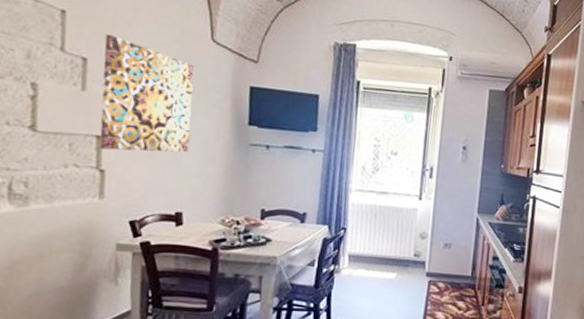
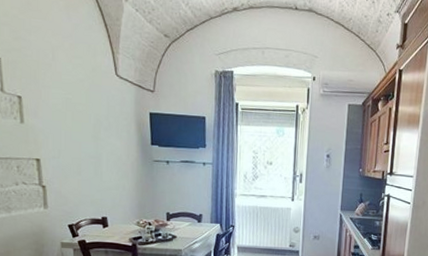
wall art: present [99,35,194,153] -> none [33,76,107,170]

